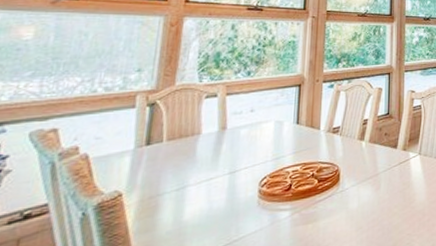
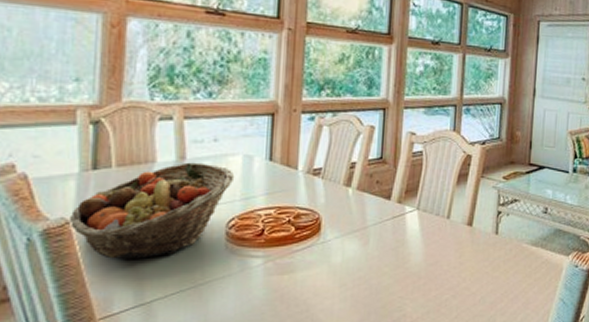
fruit basket: none [121,131,268,225] -> present [68,162,235,259]

